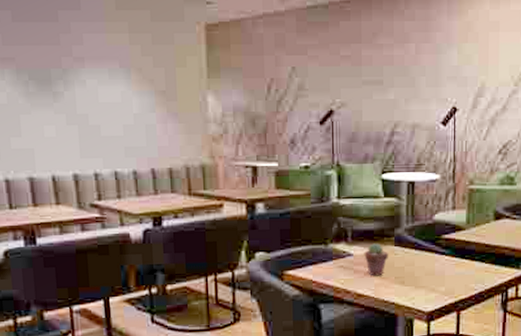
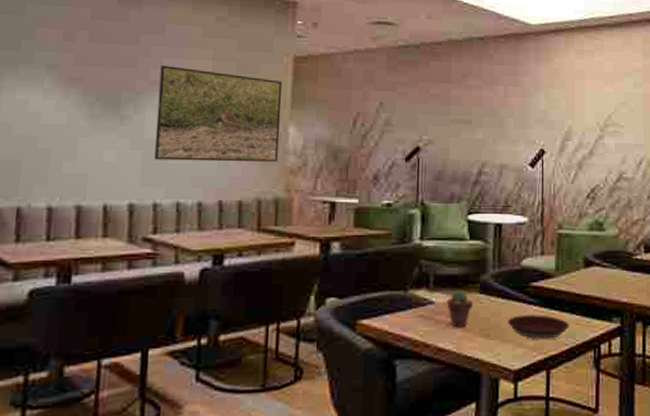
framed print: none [82,41,201,133] -> present [154,65,283,162]
plate: none [421,264,479,285] -> present [508,315,569,339]

